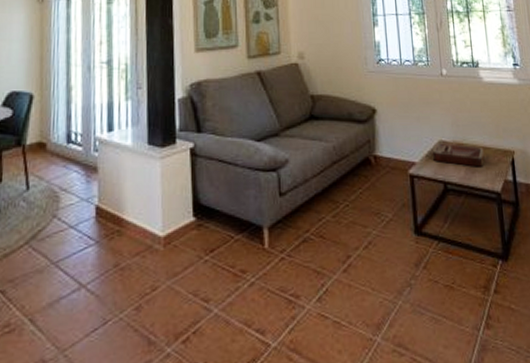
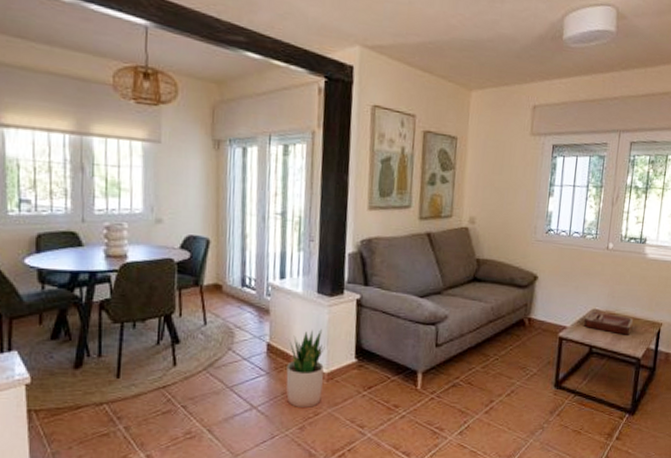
planter: none [118,185,159,282] -> present [286,329,325,407]

